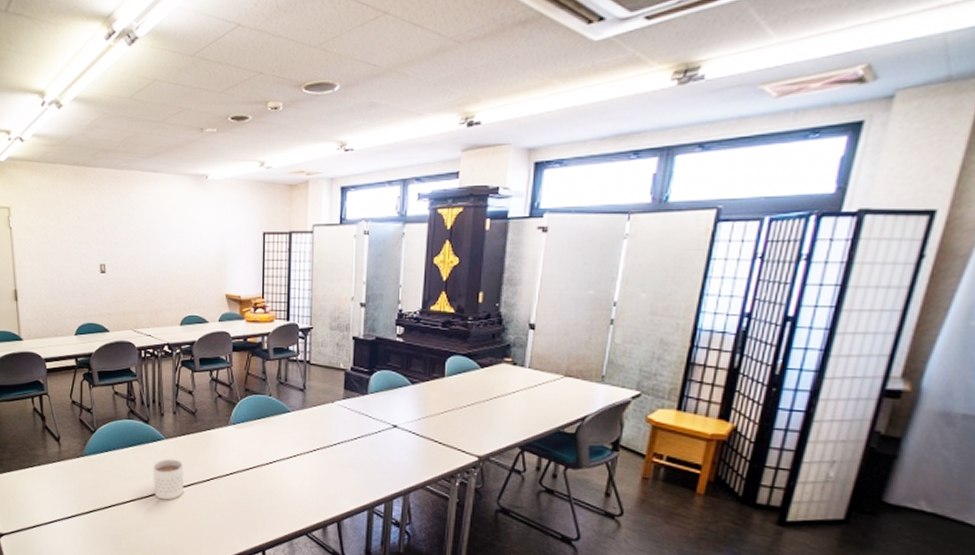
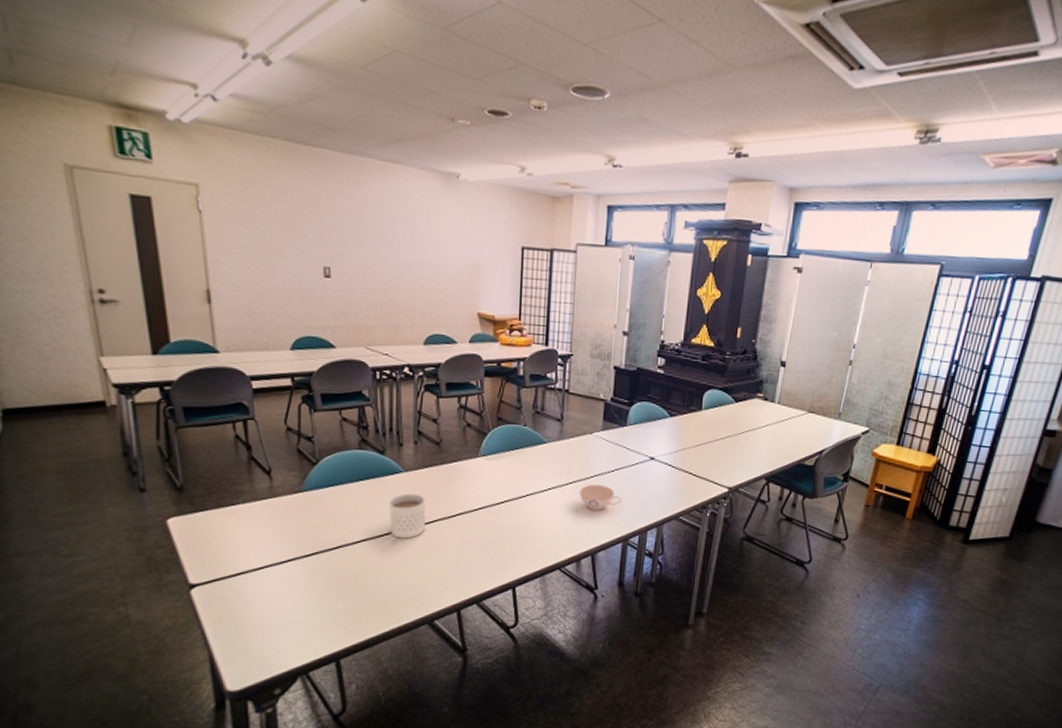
teacup: none [324,452,365,478] -> present [580,485,621,511]

